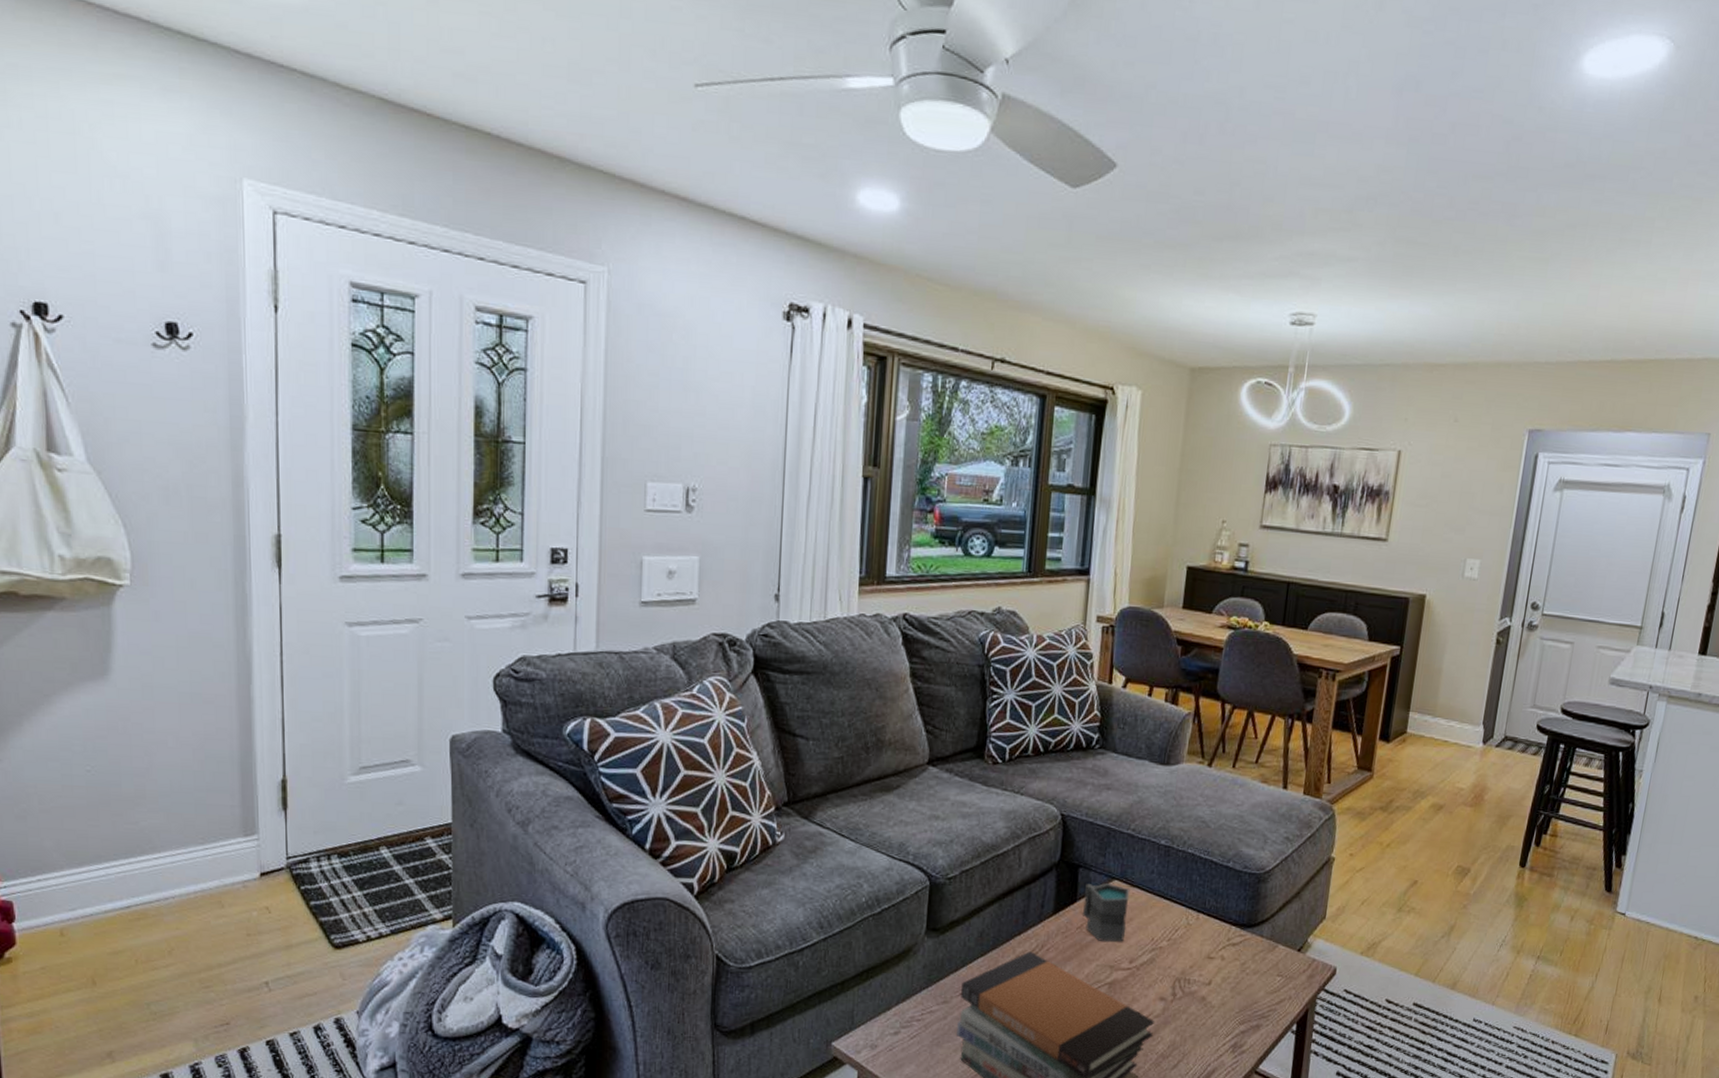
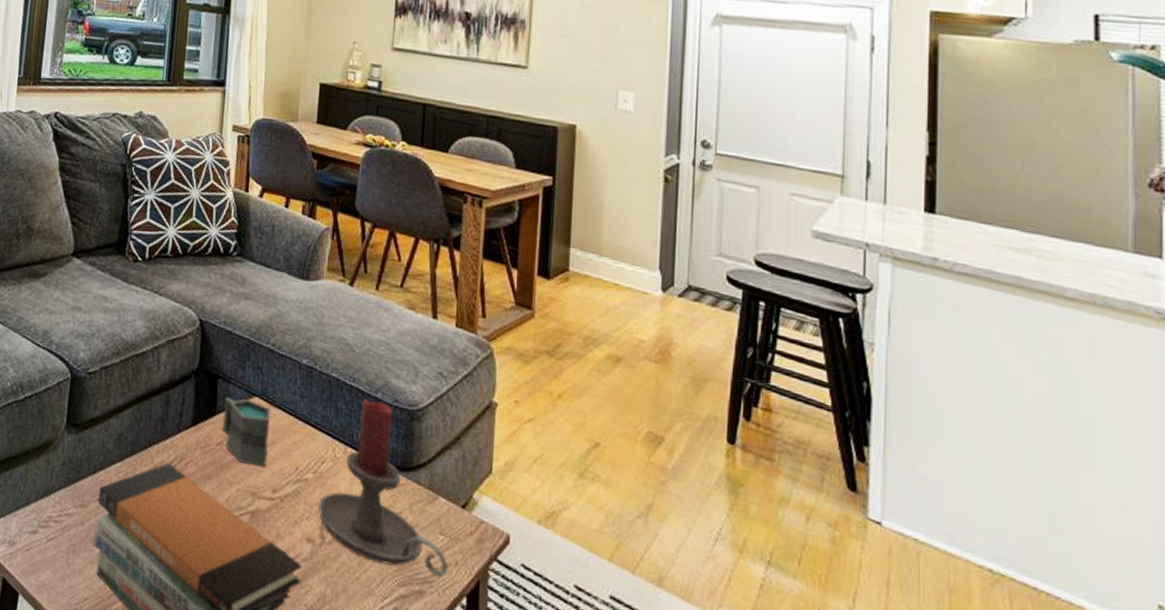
candle holder: none [1171,869,1283,1012] -> present [318,399,448,578]

